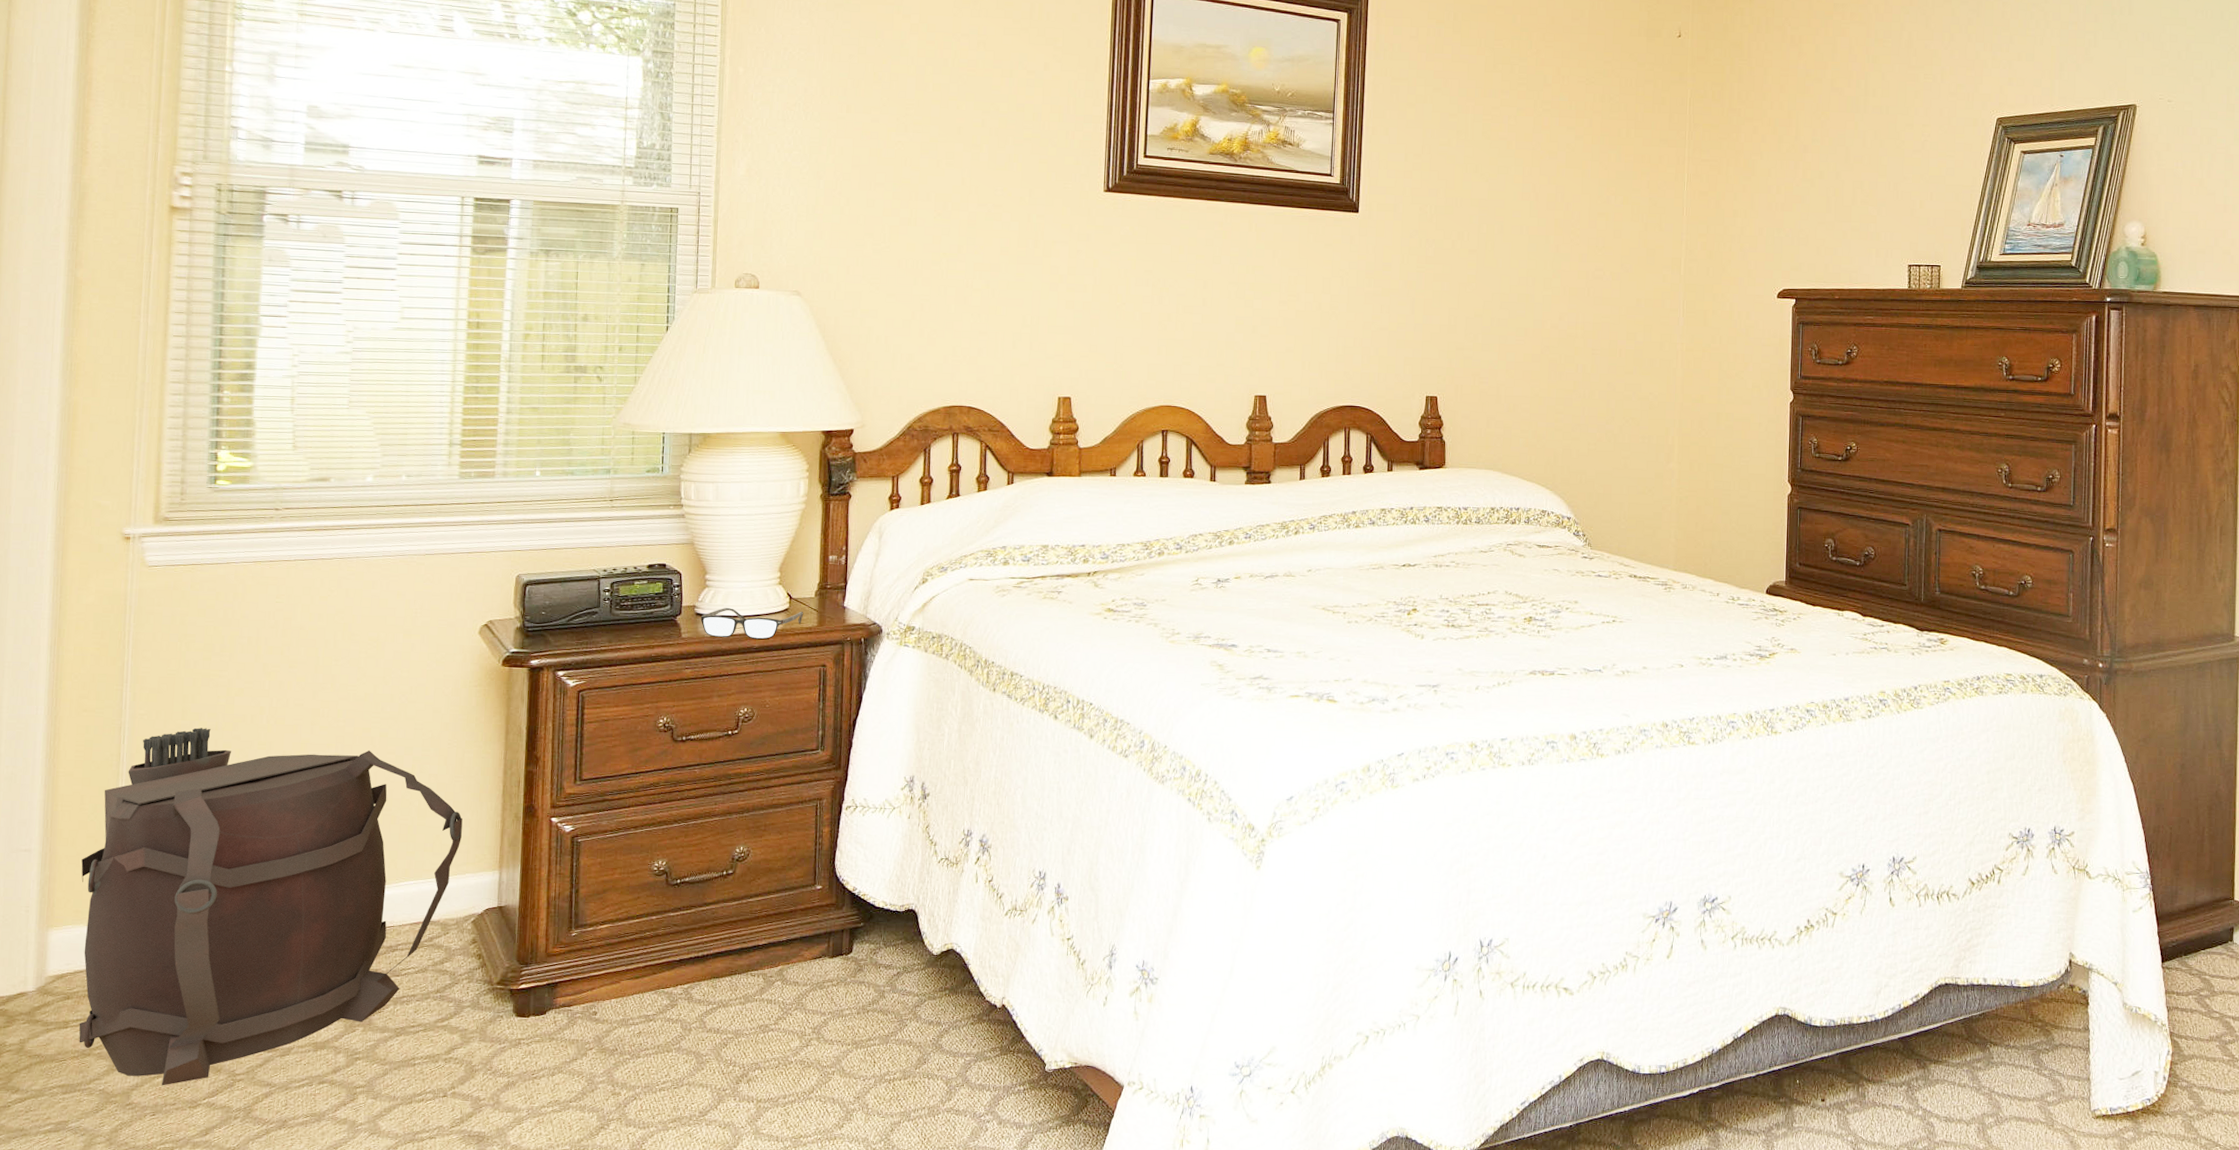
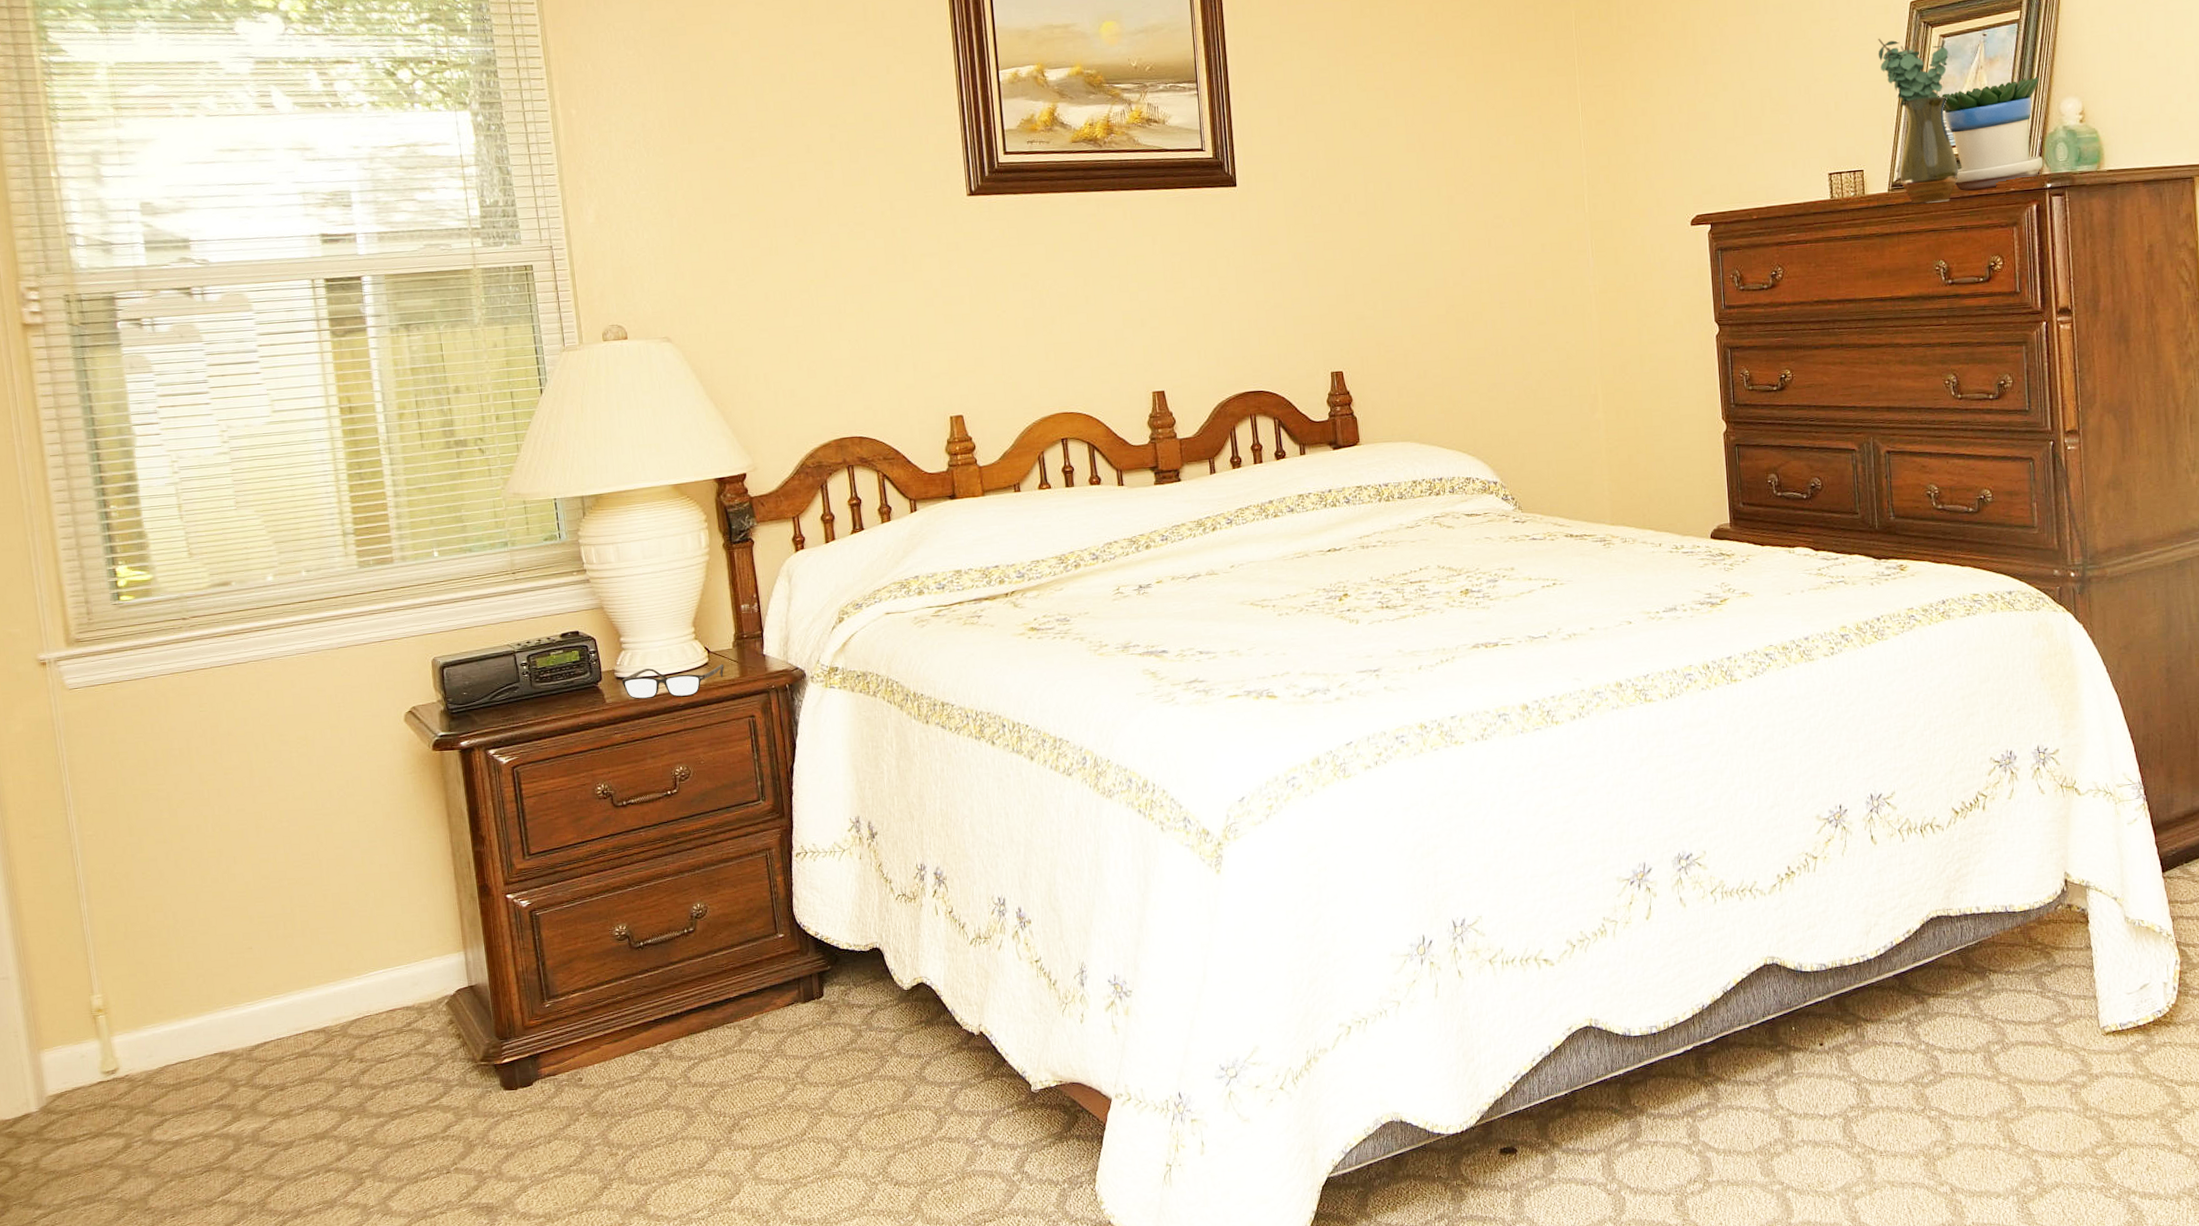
backpack: present [79,727,463,1086] -> none [59,842,422,1189]
vase: none [1963,147,2027,303] -> present [1878,38,1959,204]
flowerpot: none [2014,199,2108,297] -> present [1938,77,2044,191]

